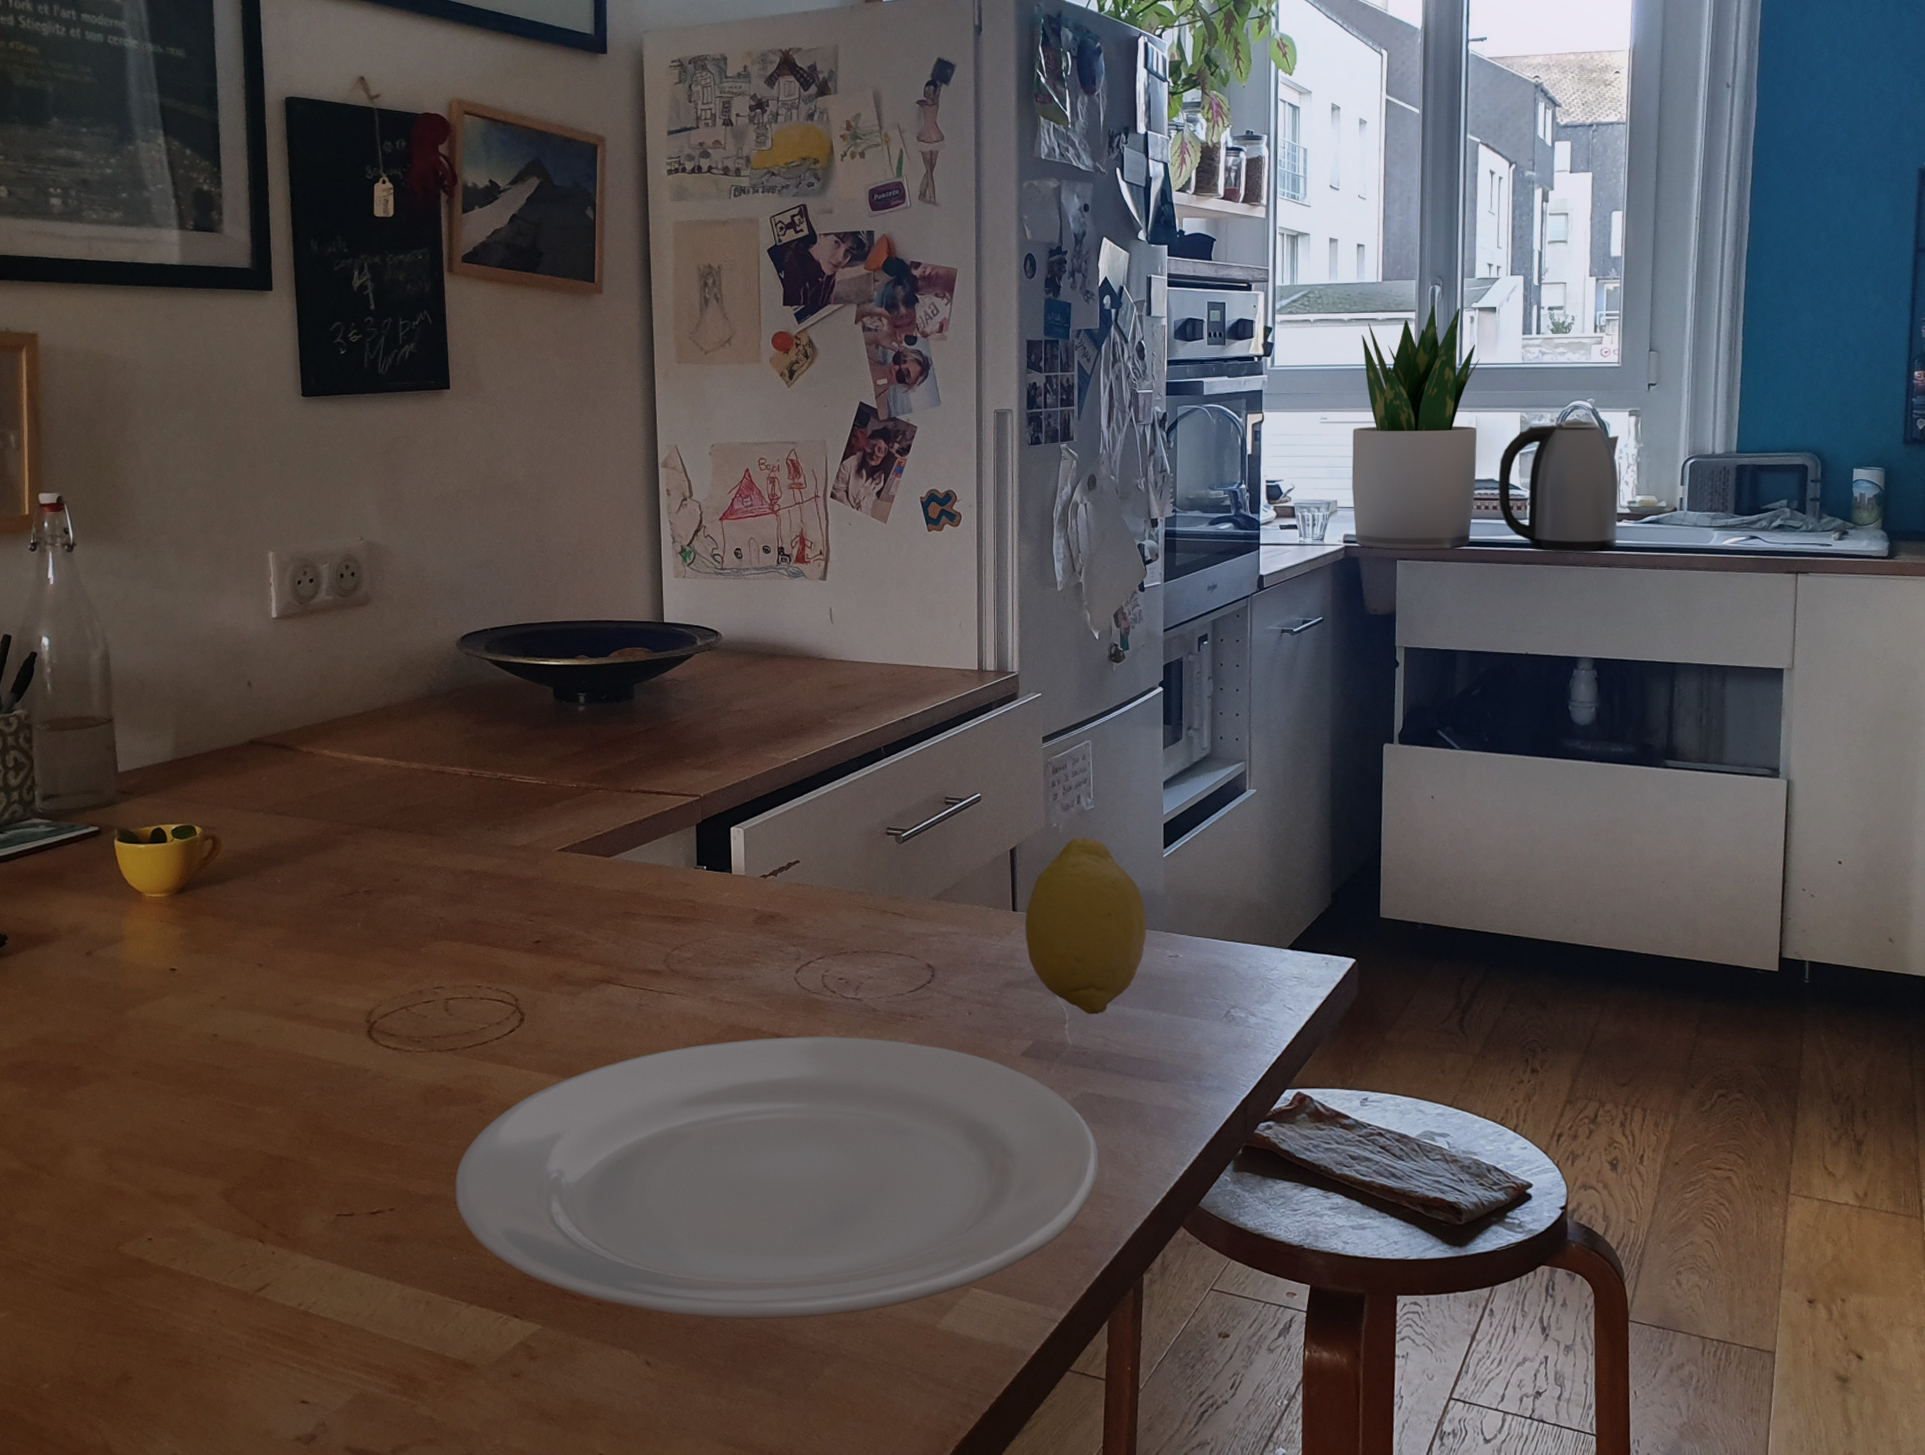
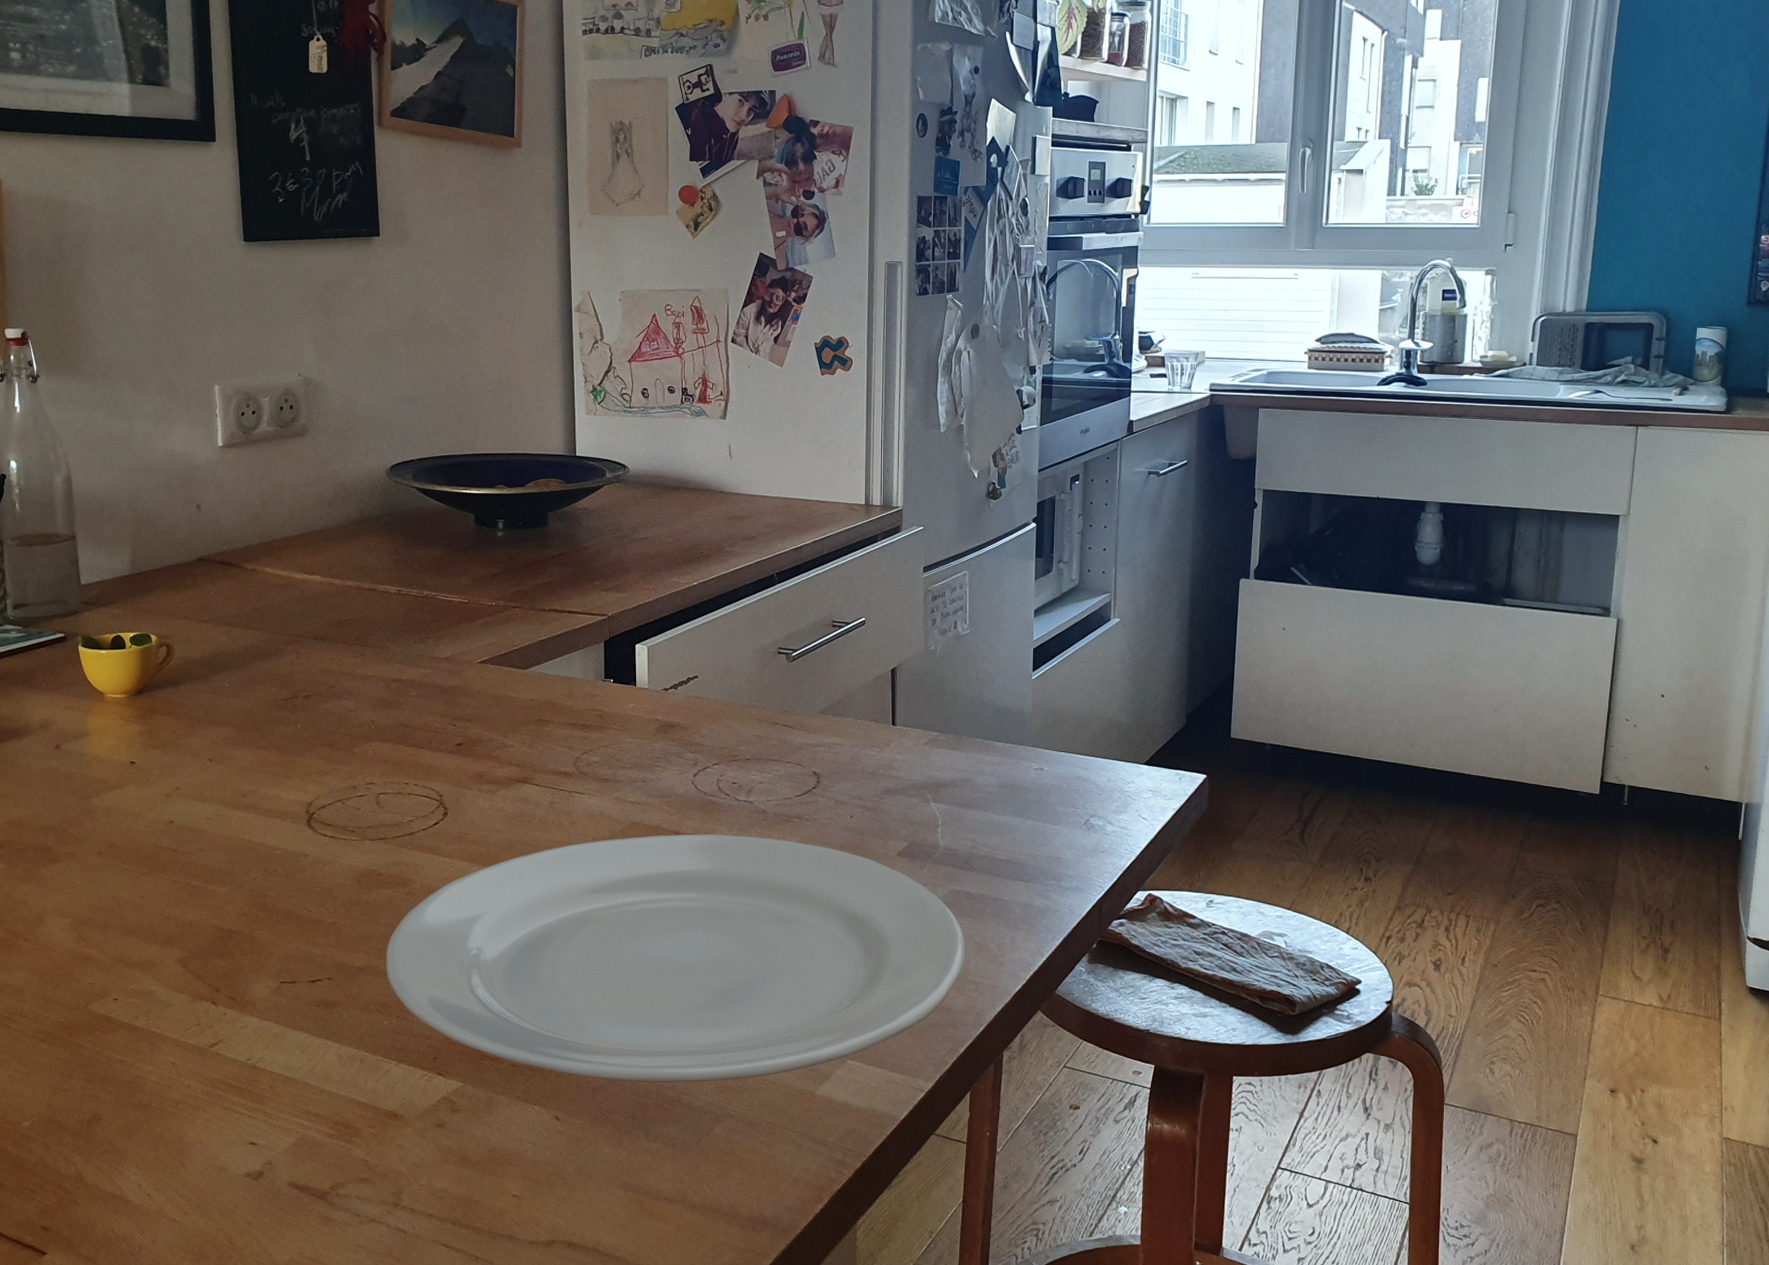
fruit: present [1025,837,1147,1015] -> none [903,659,1015,820]
planter: present [1351,305,1480,551] -> none [1219,167,1346,399]
kettle: present [1498,420,1620,553] -> none [1357,278,1475,404]

